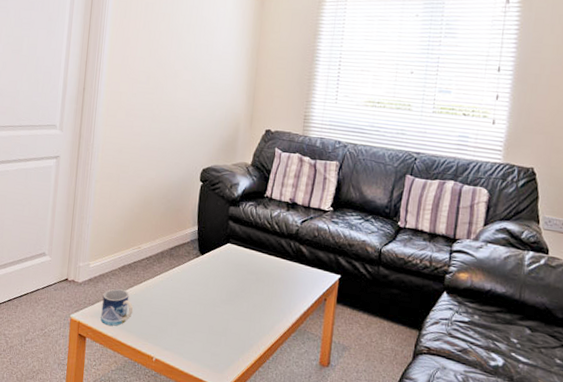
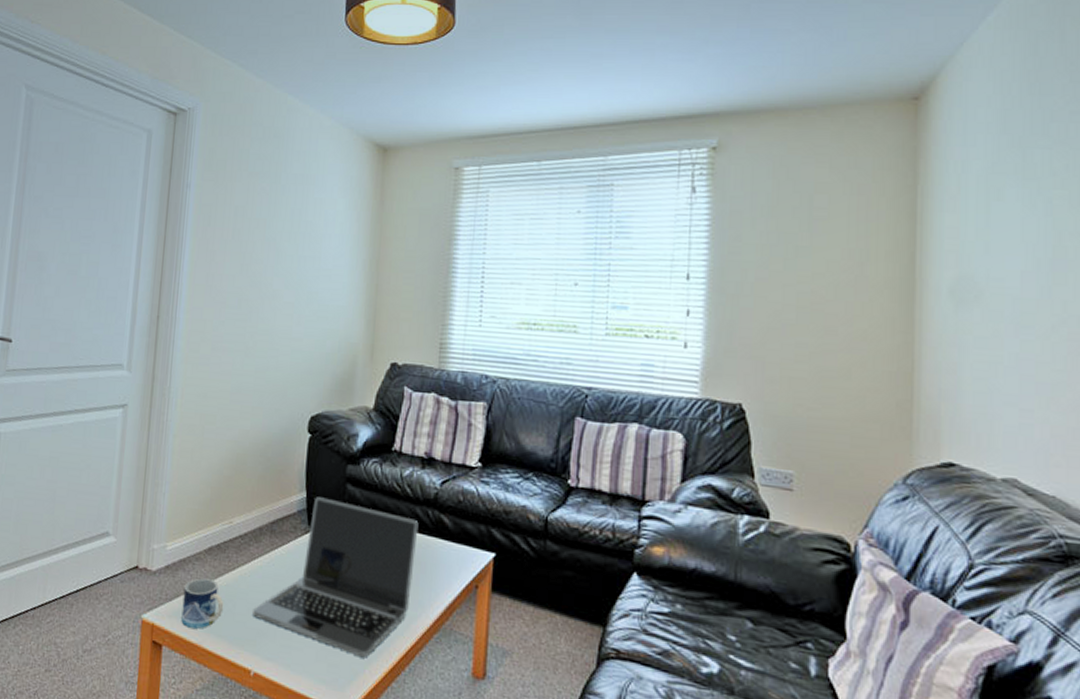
laptop: none [155,230,283,350] -> present [253,497,419,658]

